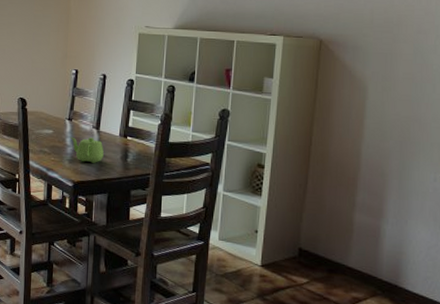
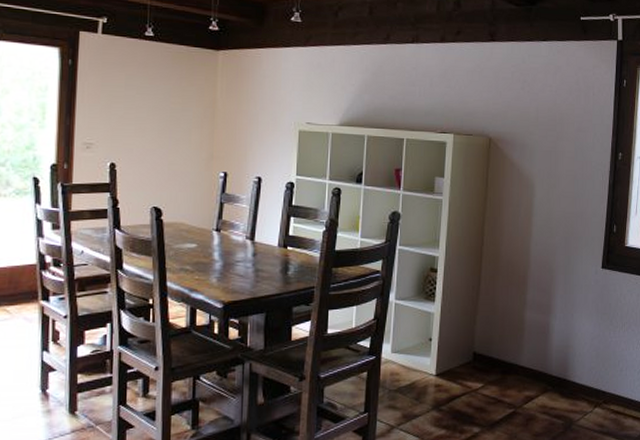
teapot: present [70,136,104,163] -> none [219,250,260,279]

